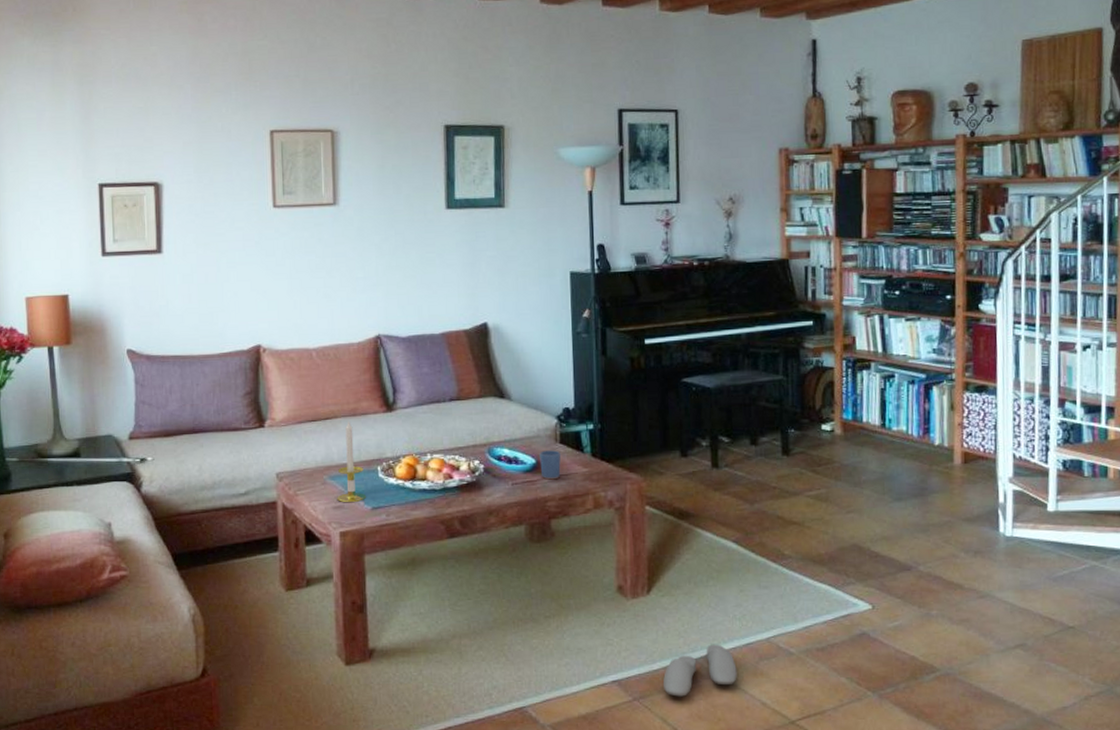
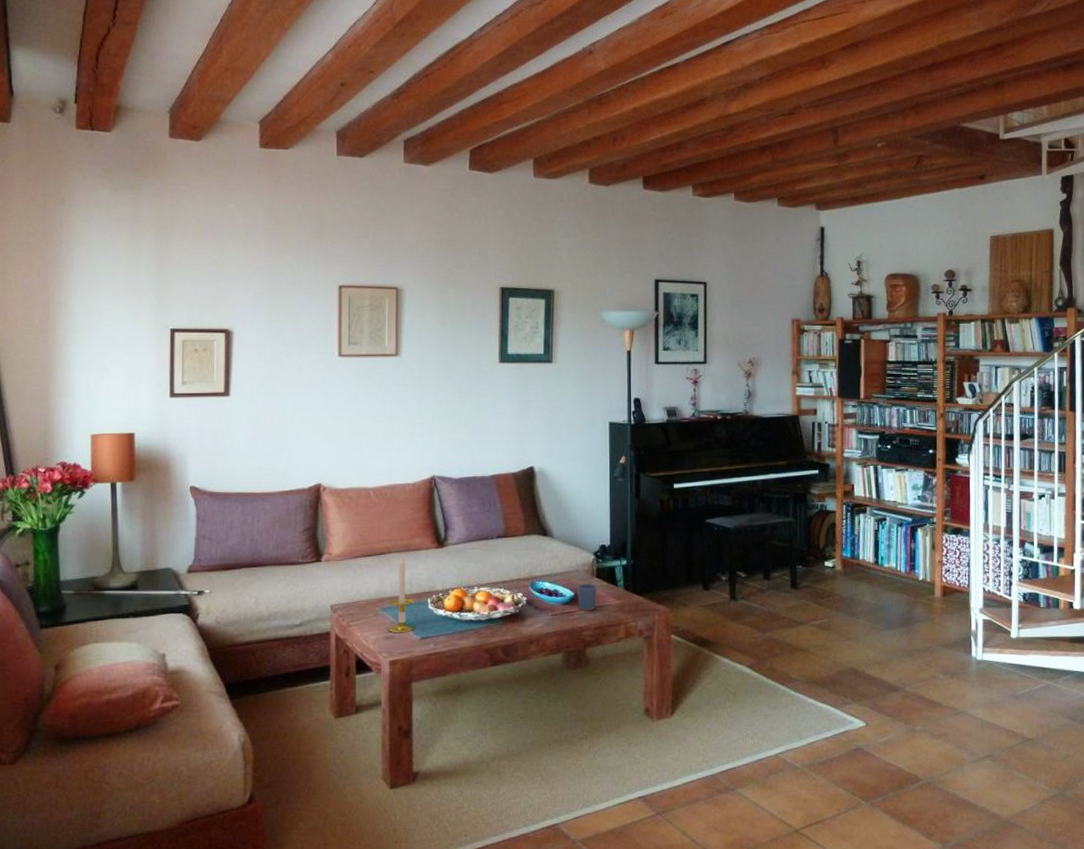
slippers: present [662,644,737,697] -> none [683,760,749,810]

